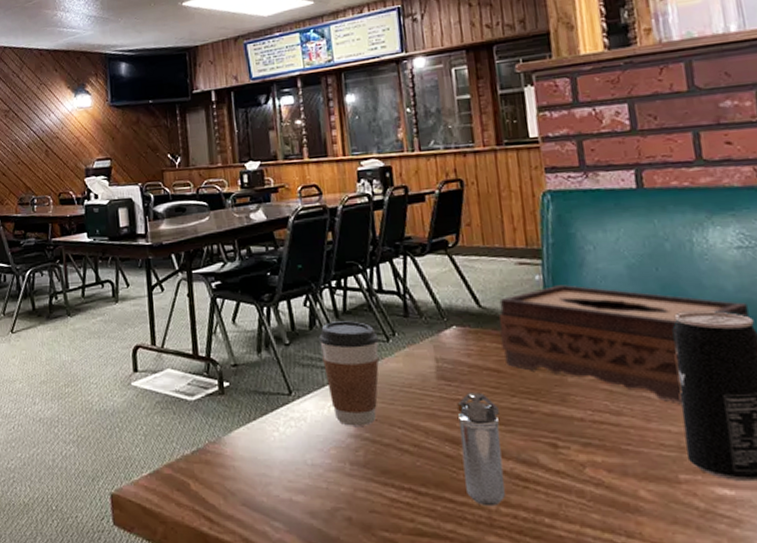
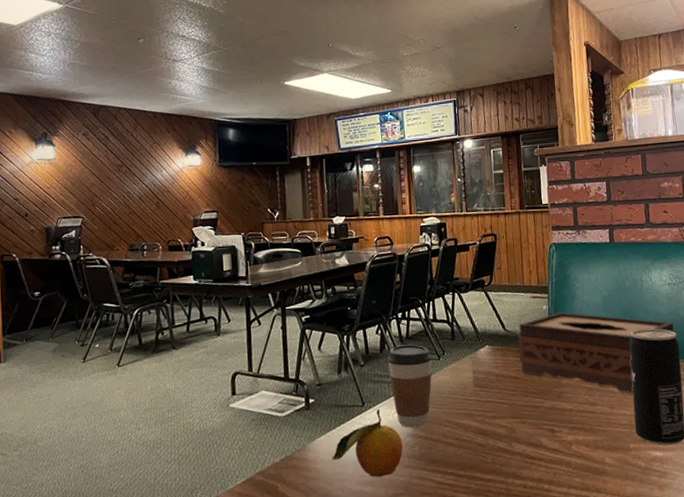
fruit: none [253,399,343,484] -> present [332,409,403,478]
shaker: present [457,392,505,507] -> none [487,395,519,481]

